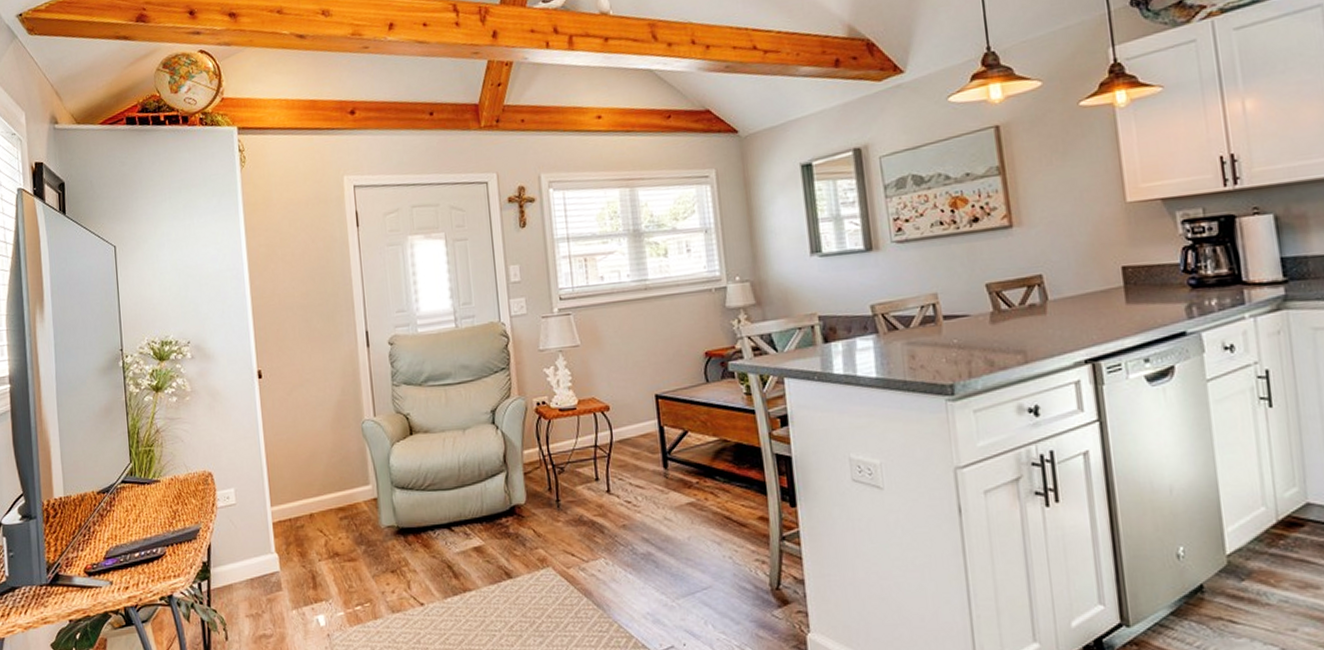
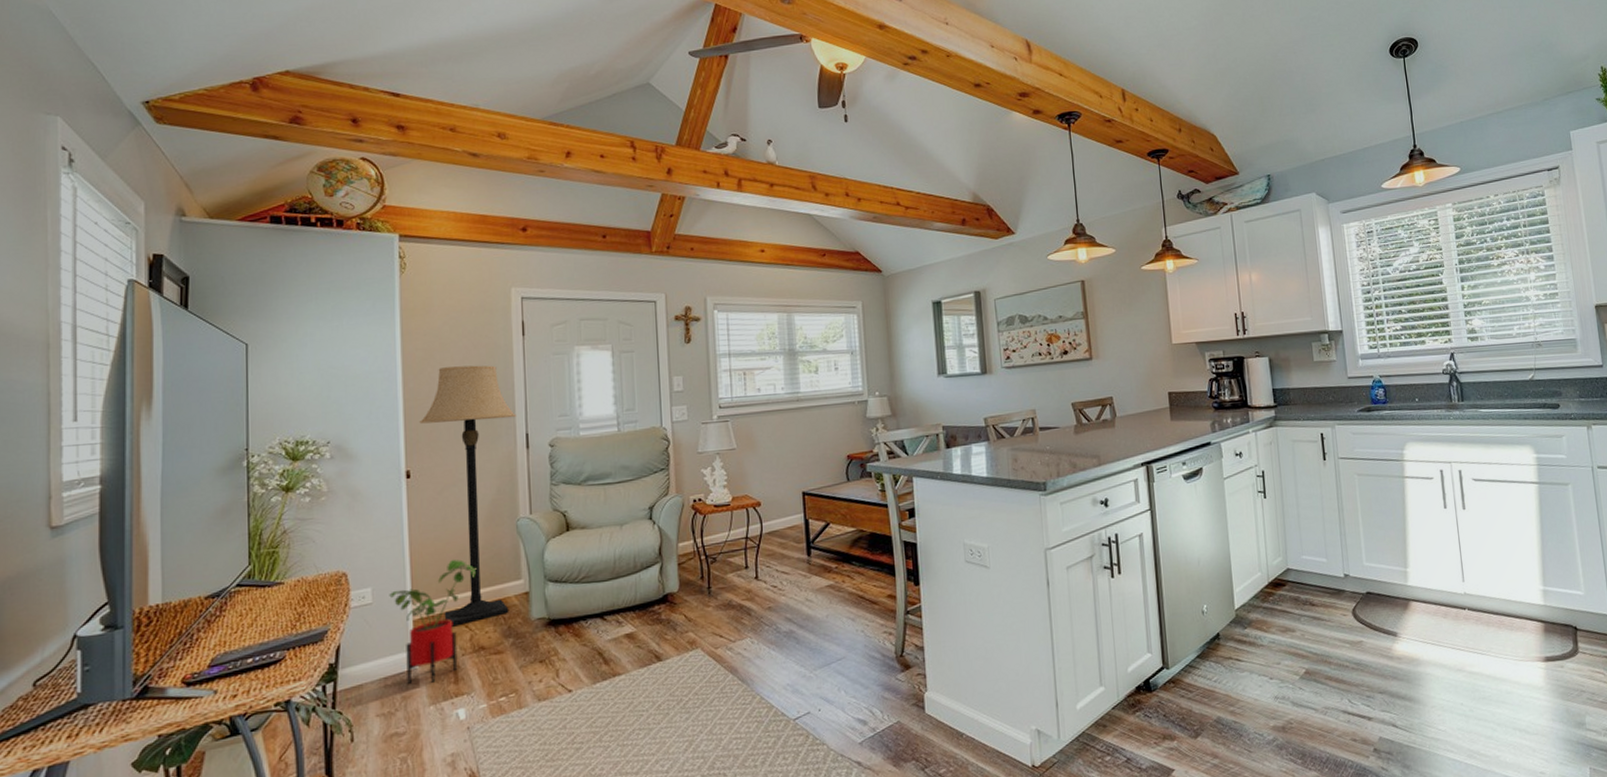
house plant: none [250,461,327,587] -> present [389,559,477,684]
lamp: none [267,259,360,531] -> present [419,365,516,627]

